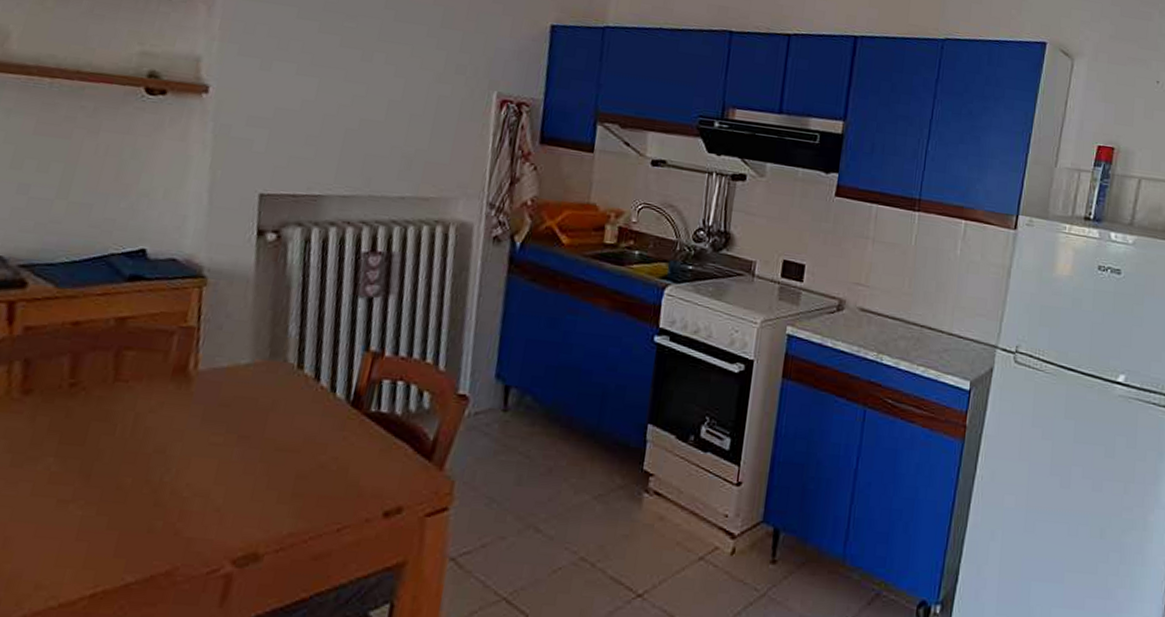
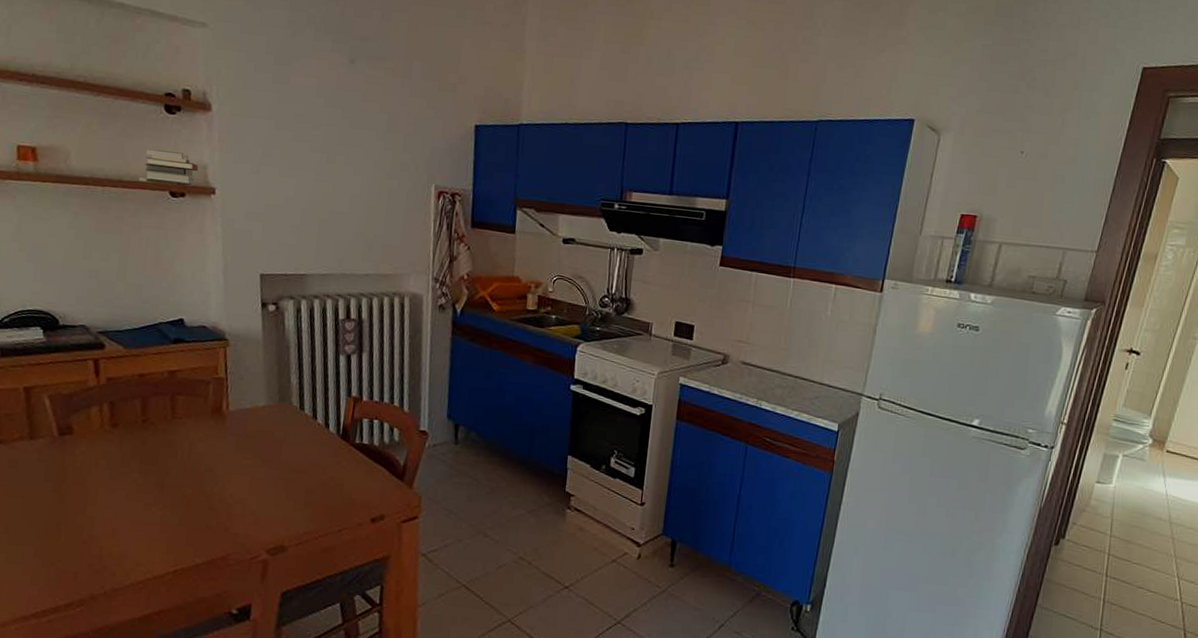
books: none [103,32,189,82] -> present [138,148,199,186]

